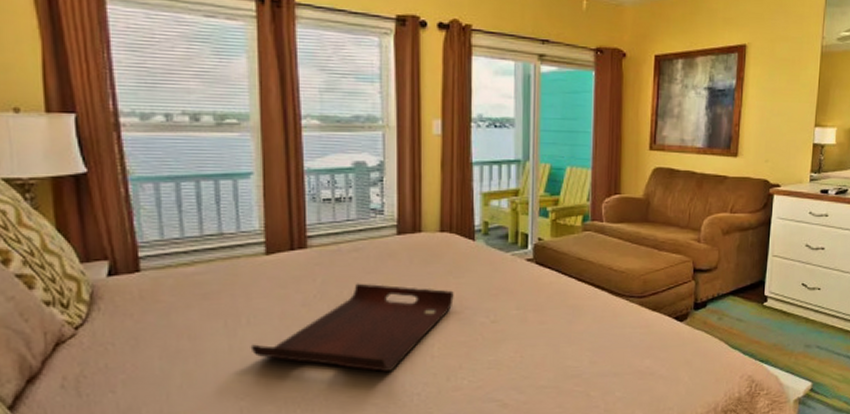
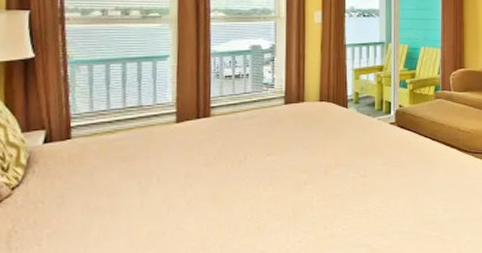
serving tray: present [250,283,454,372] -> none [159,145,330,222]

